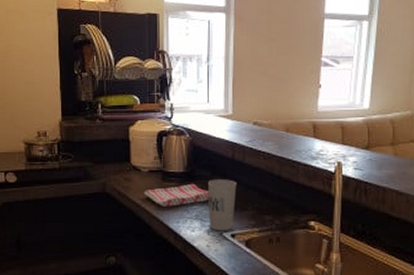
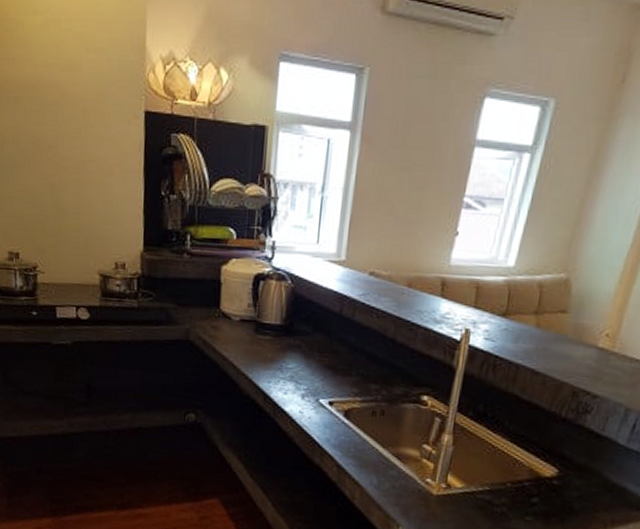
dish towel: present [144,183,210,208] -> none [233,339,309,364]
cup: present [208,179,237,231] -> none [304,336,342,398]

